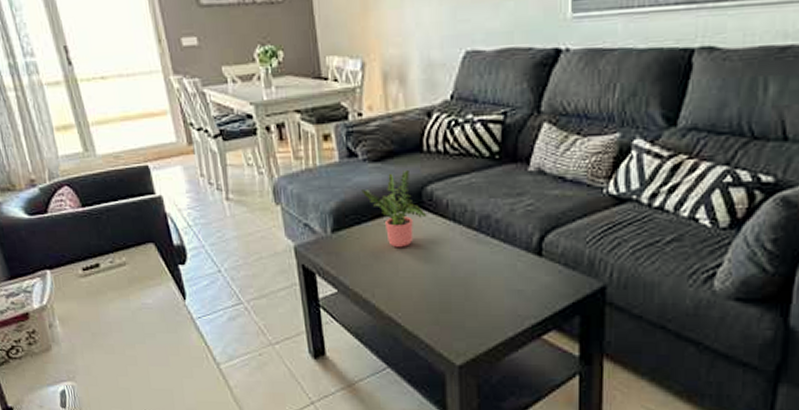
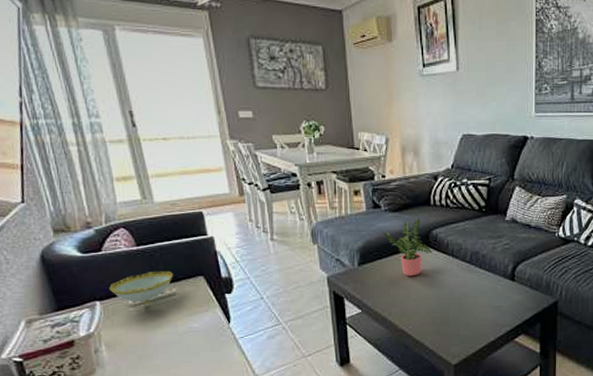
decorative bowl: none [58,236,122,275] -> present [109,270,173,304]

